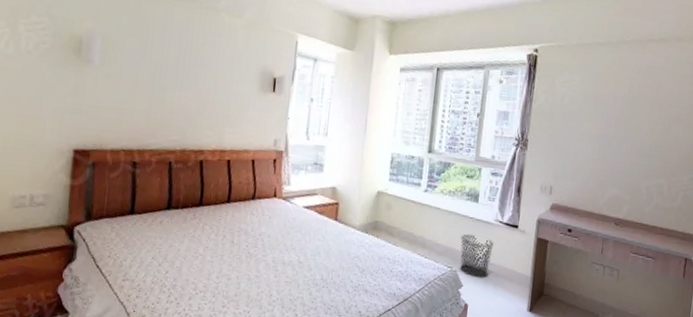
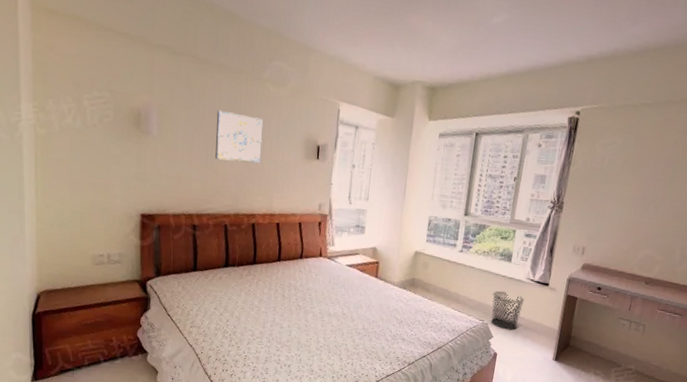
wall art: none [163,39,217,96] -> present [215,110,264,164]

